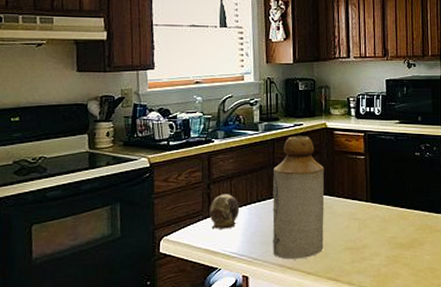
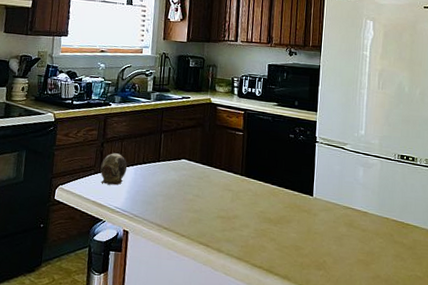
bottle: present [272,136,325,260] -> none [152,107,205,222]

